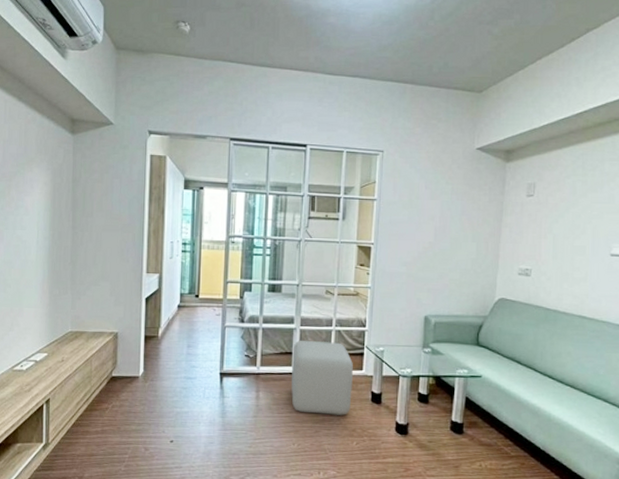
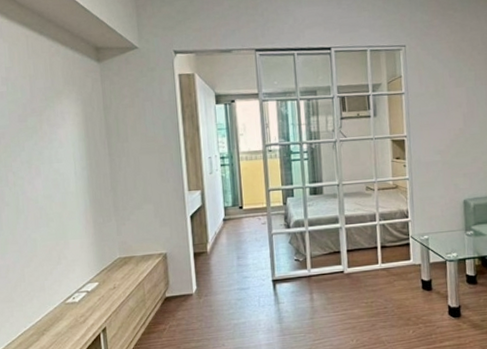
pouf: present [291,341,354,416] -> none [340,236,403,309]

